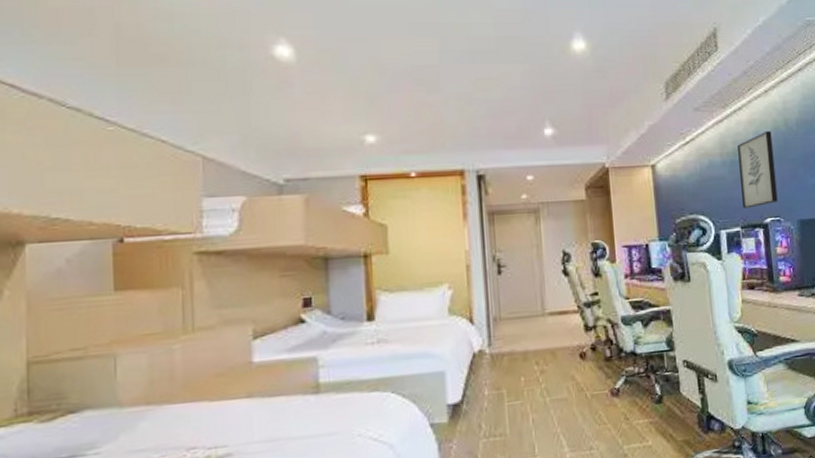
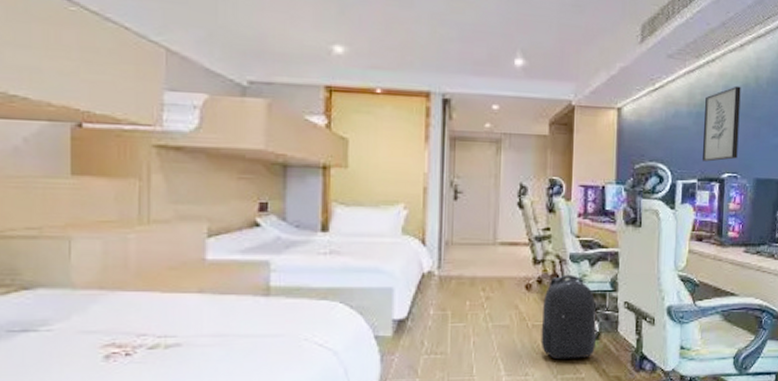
backpack: none [600,338,659,429] -> present [540,274,596,360]

